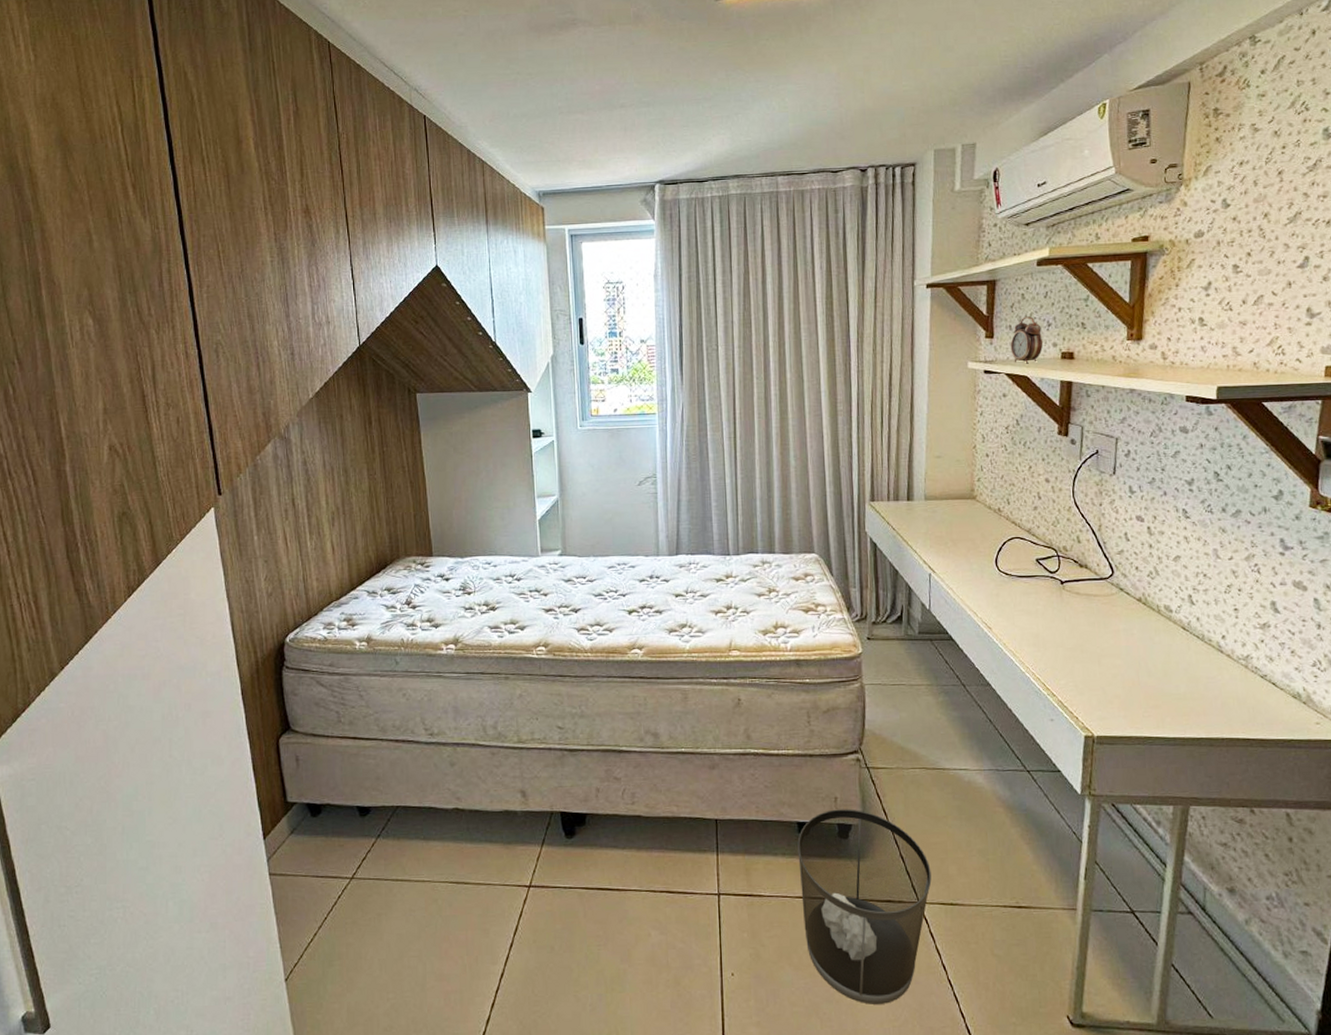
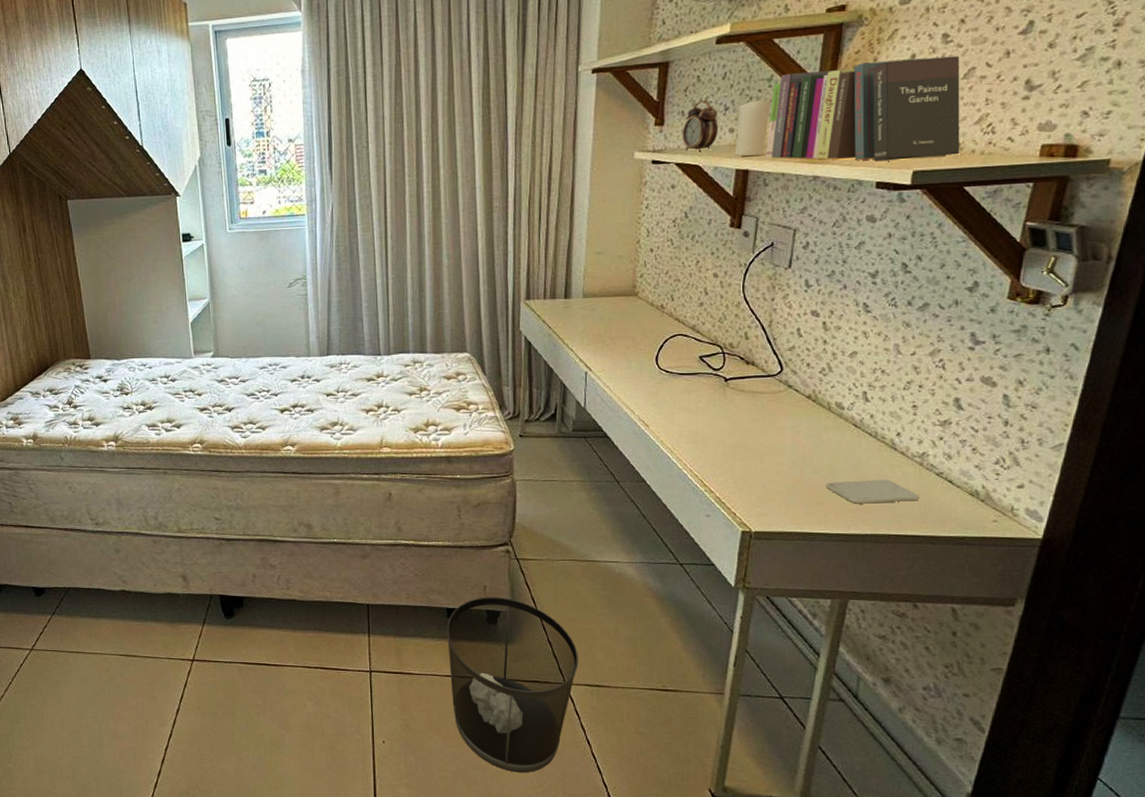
candle: none [1058,317,1089,370] -> present [734,99,771,157]
books: none [1086,284,1257,377] -> present [765,55,960,162]
phone: none [1160,682,1248,707] -> present [826,479,920,504]

